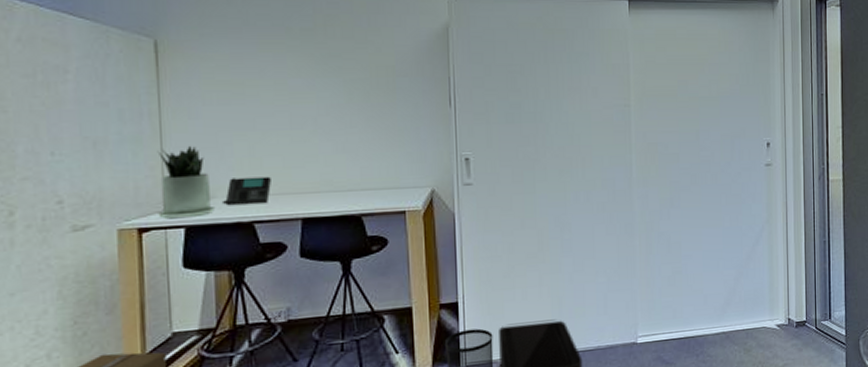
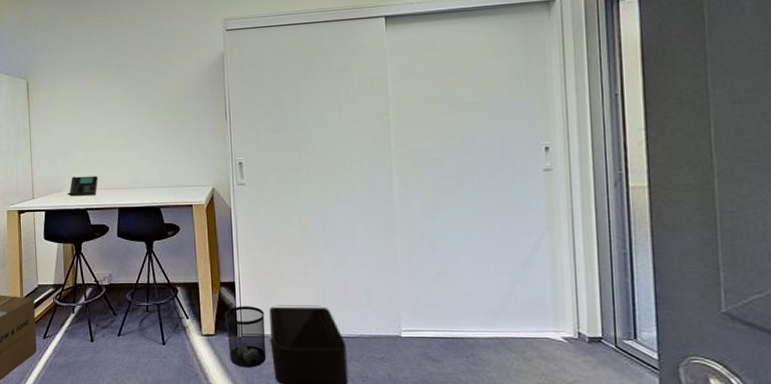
planter: present [156,145,216,219] -> none [28,153,64,205]

